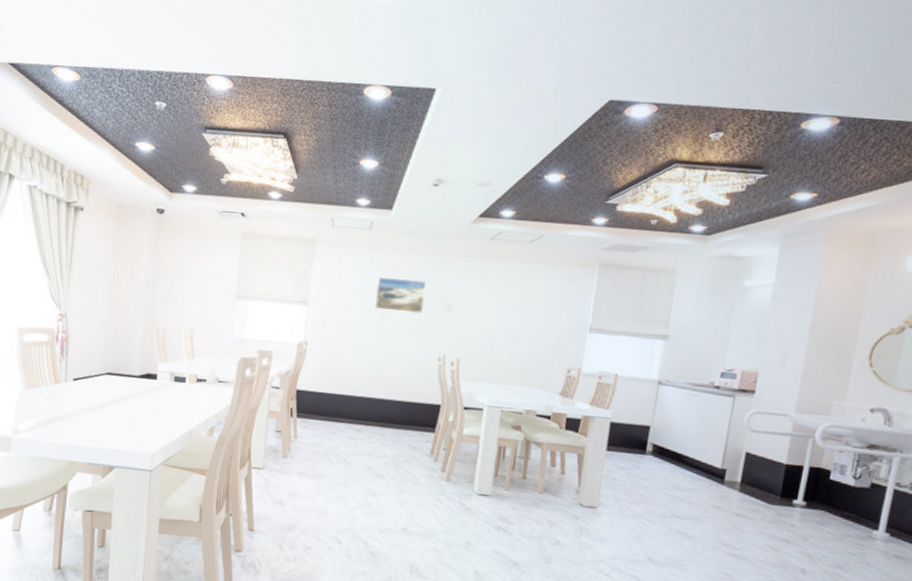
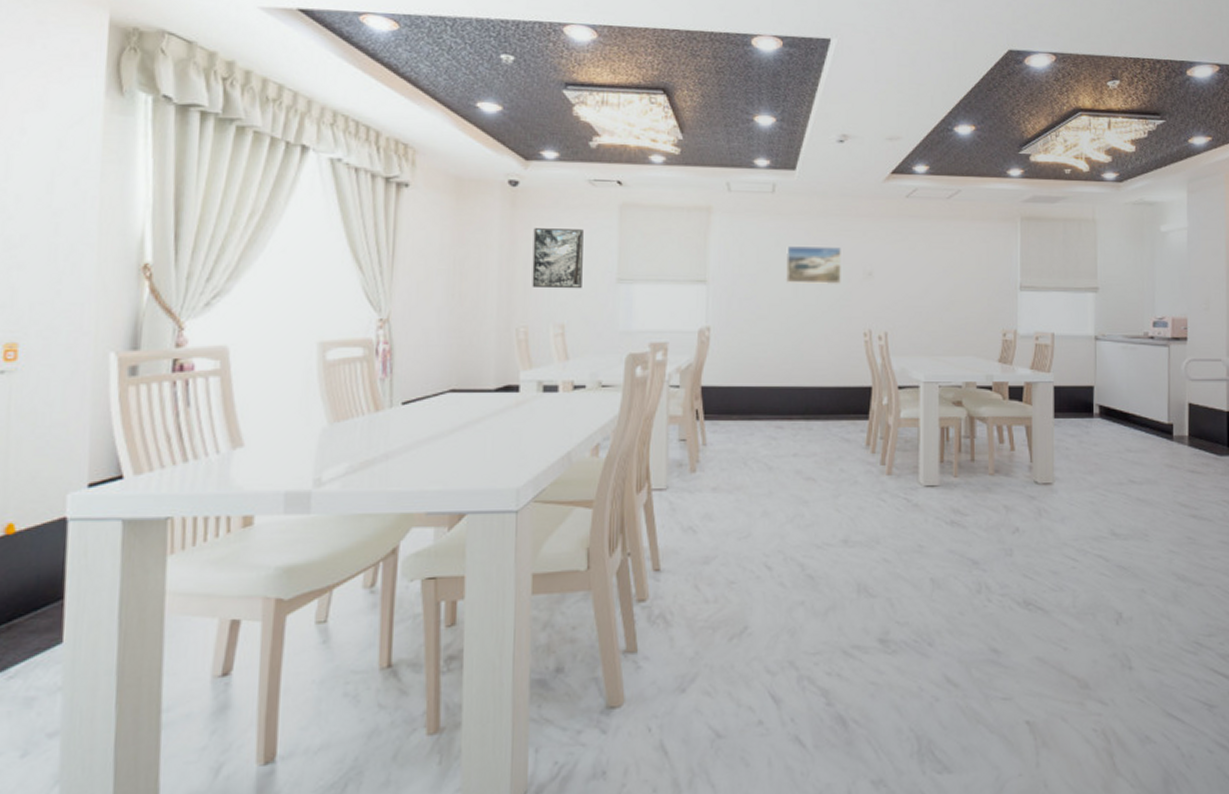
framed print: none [170,249,212,302] -> present [532,228,583,289]

